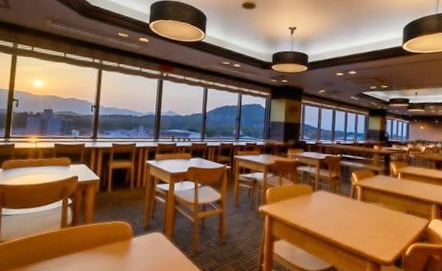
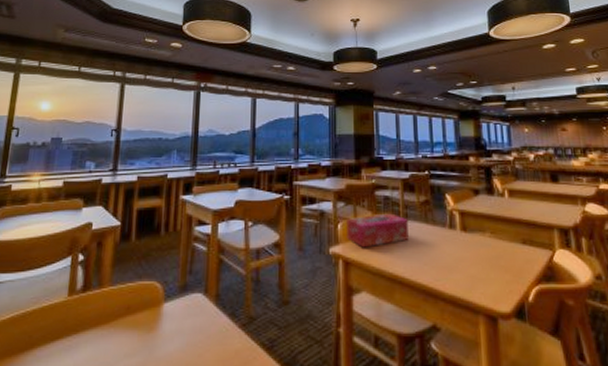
tissue box: none [272,184,321,209] -> present [345,213,409,248]

